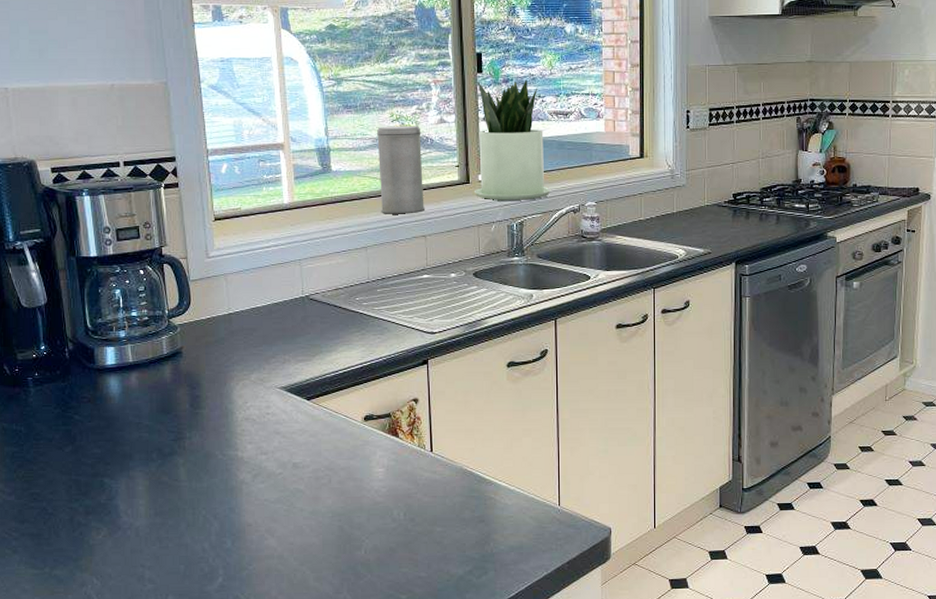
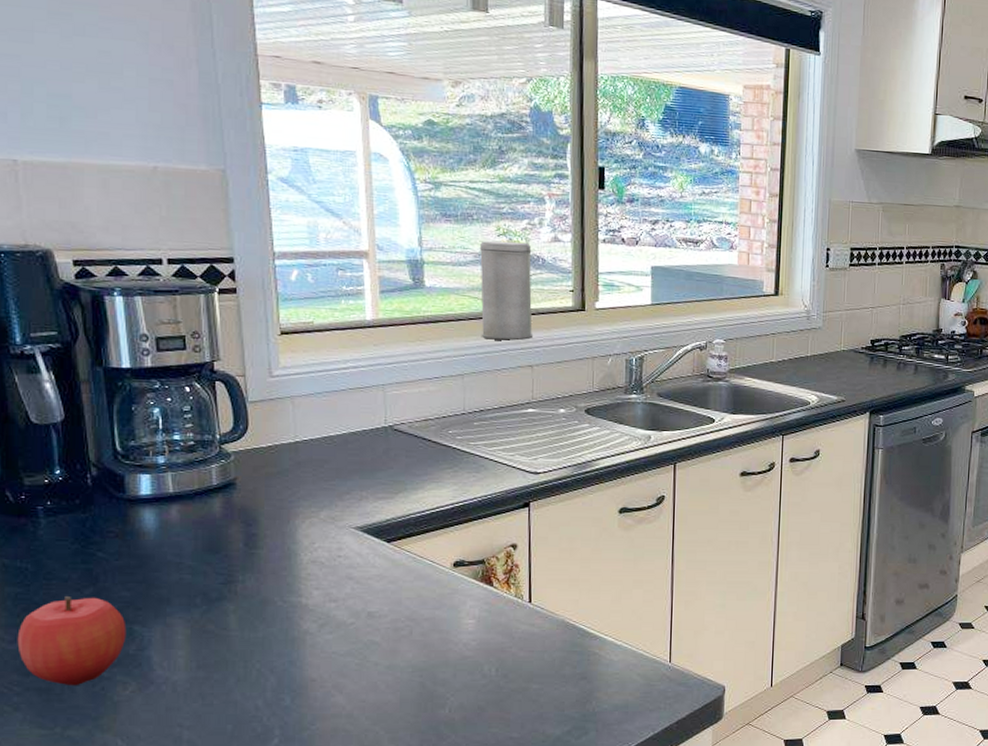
fruit: none [14,453,99,532] -> present [17,595,127,686]
planter: present [473,79,551,200] -> none [589,198,676,333]

